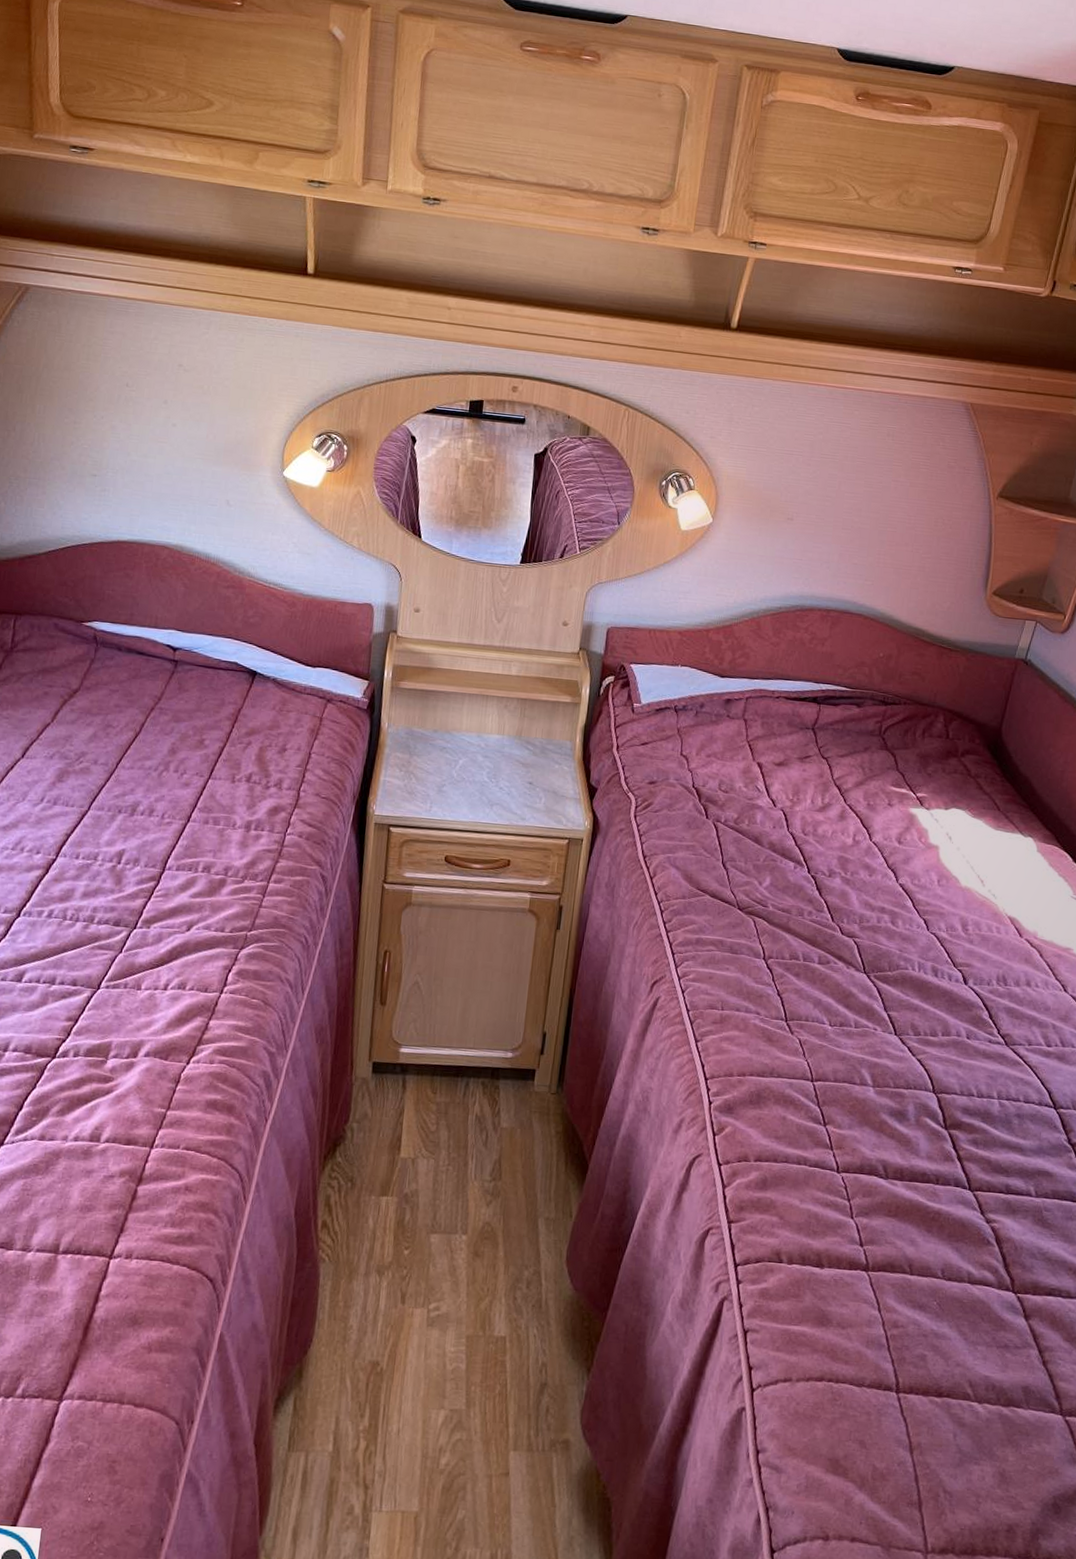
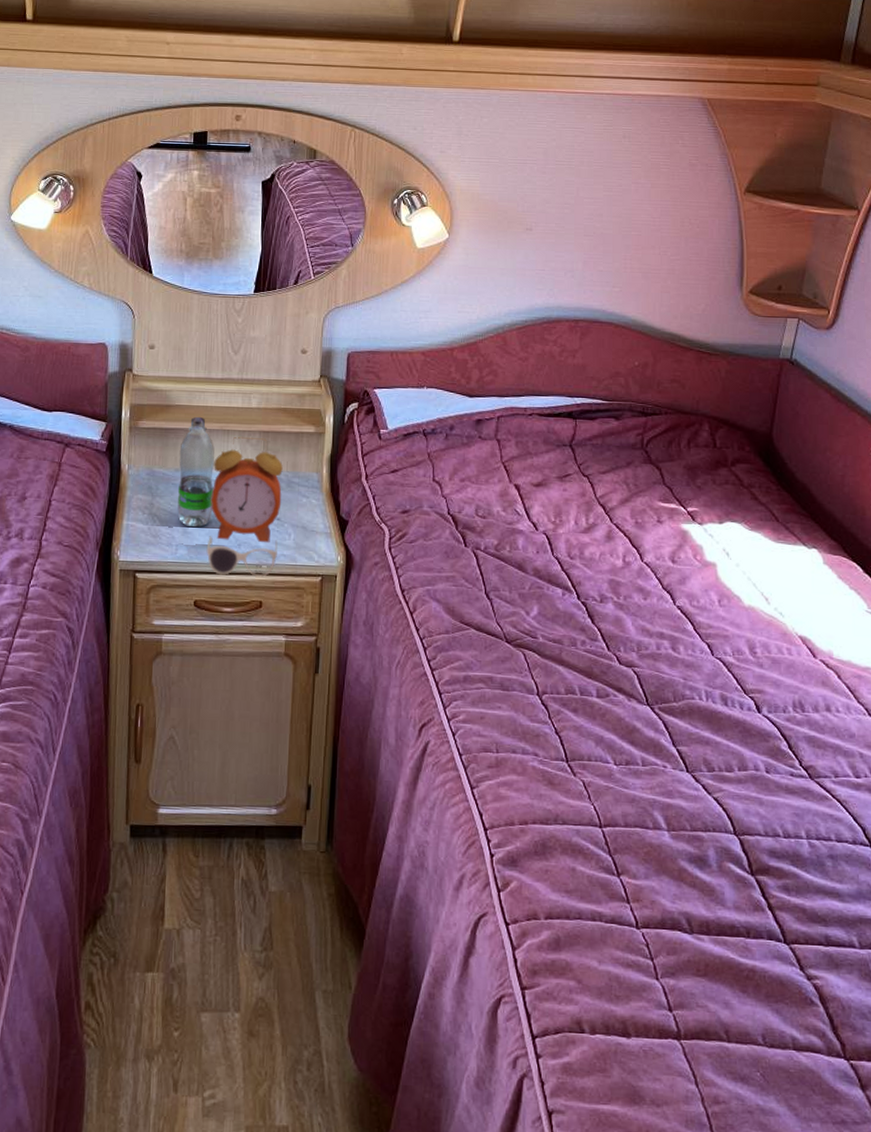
bottle: none [434,680,473,787] -> present [177,416,215,528]
spectacles: none [459,795,529,837] -> present [206,536,278,577]
alarm clock: none [466,702,538,806] -> present [211,436,283,543]

